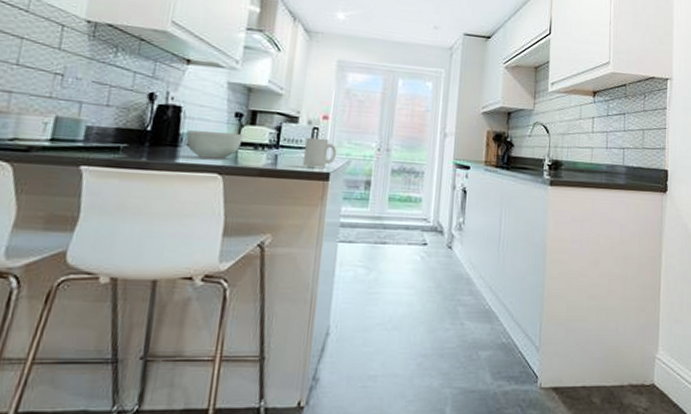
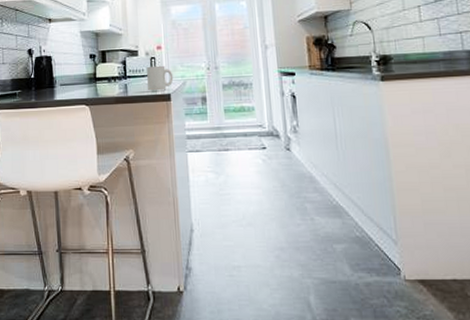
bowl: present [186,130,243,159] -> none [58,71,99,94]

